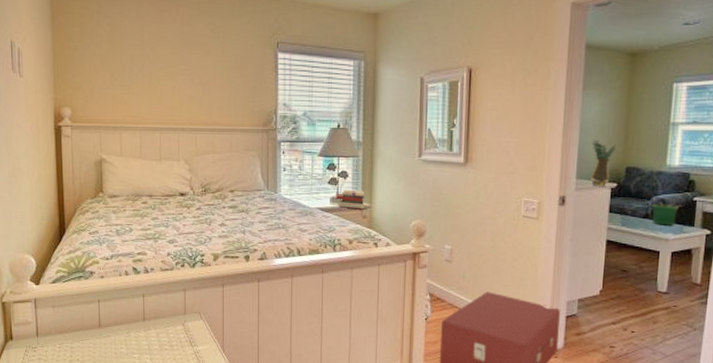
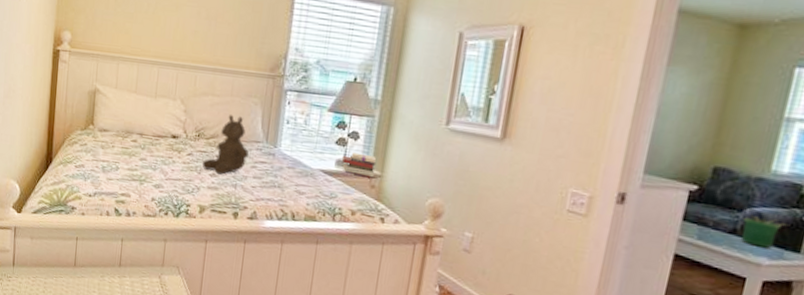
teddy bear: none [211,169,254,223] -> present [201,115,250,174]
vase: present [590,139,616,186] -> none [662,127,703,188]

